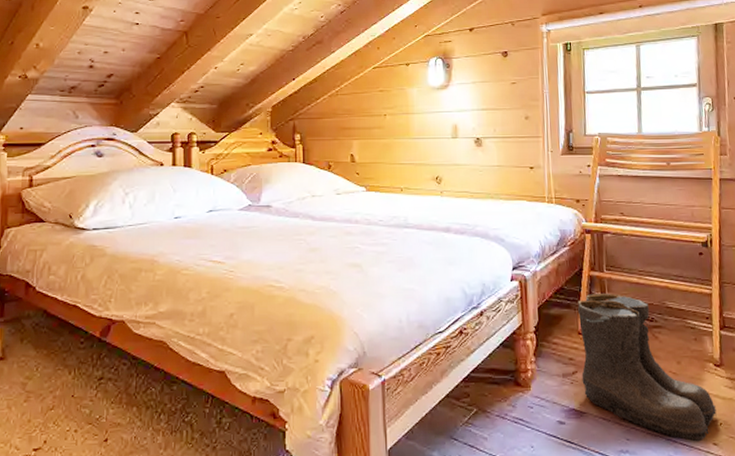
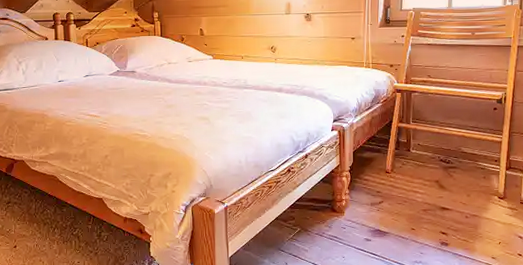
boots: present [577,293,717,442] -> none [386,141,497,256]

